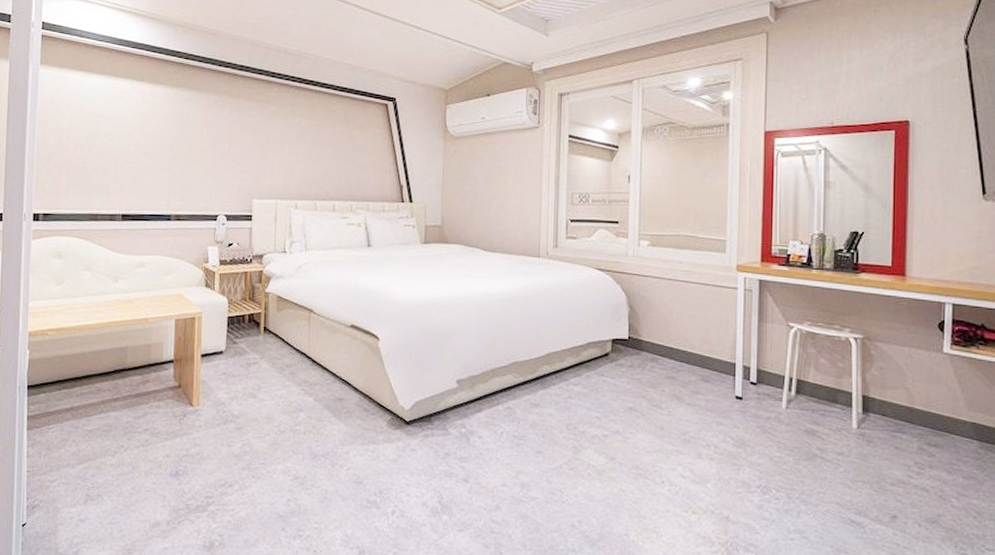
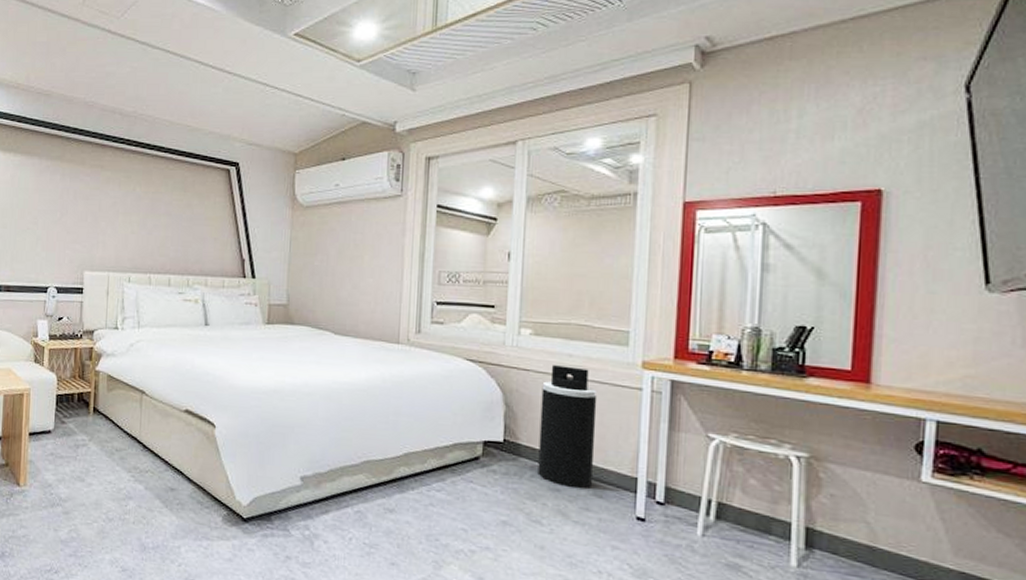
trash can: none [657,271,703,376] -> present [538,365,598,489]

